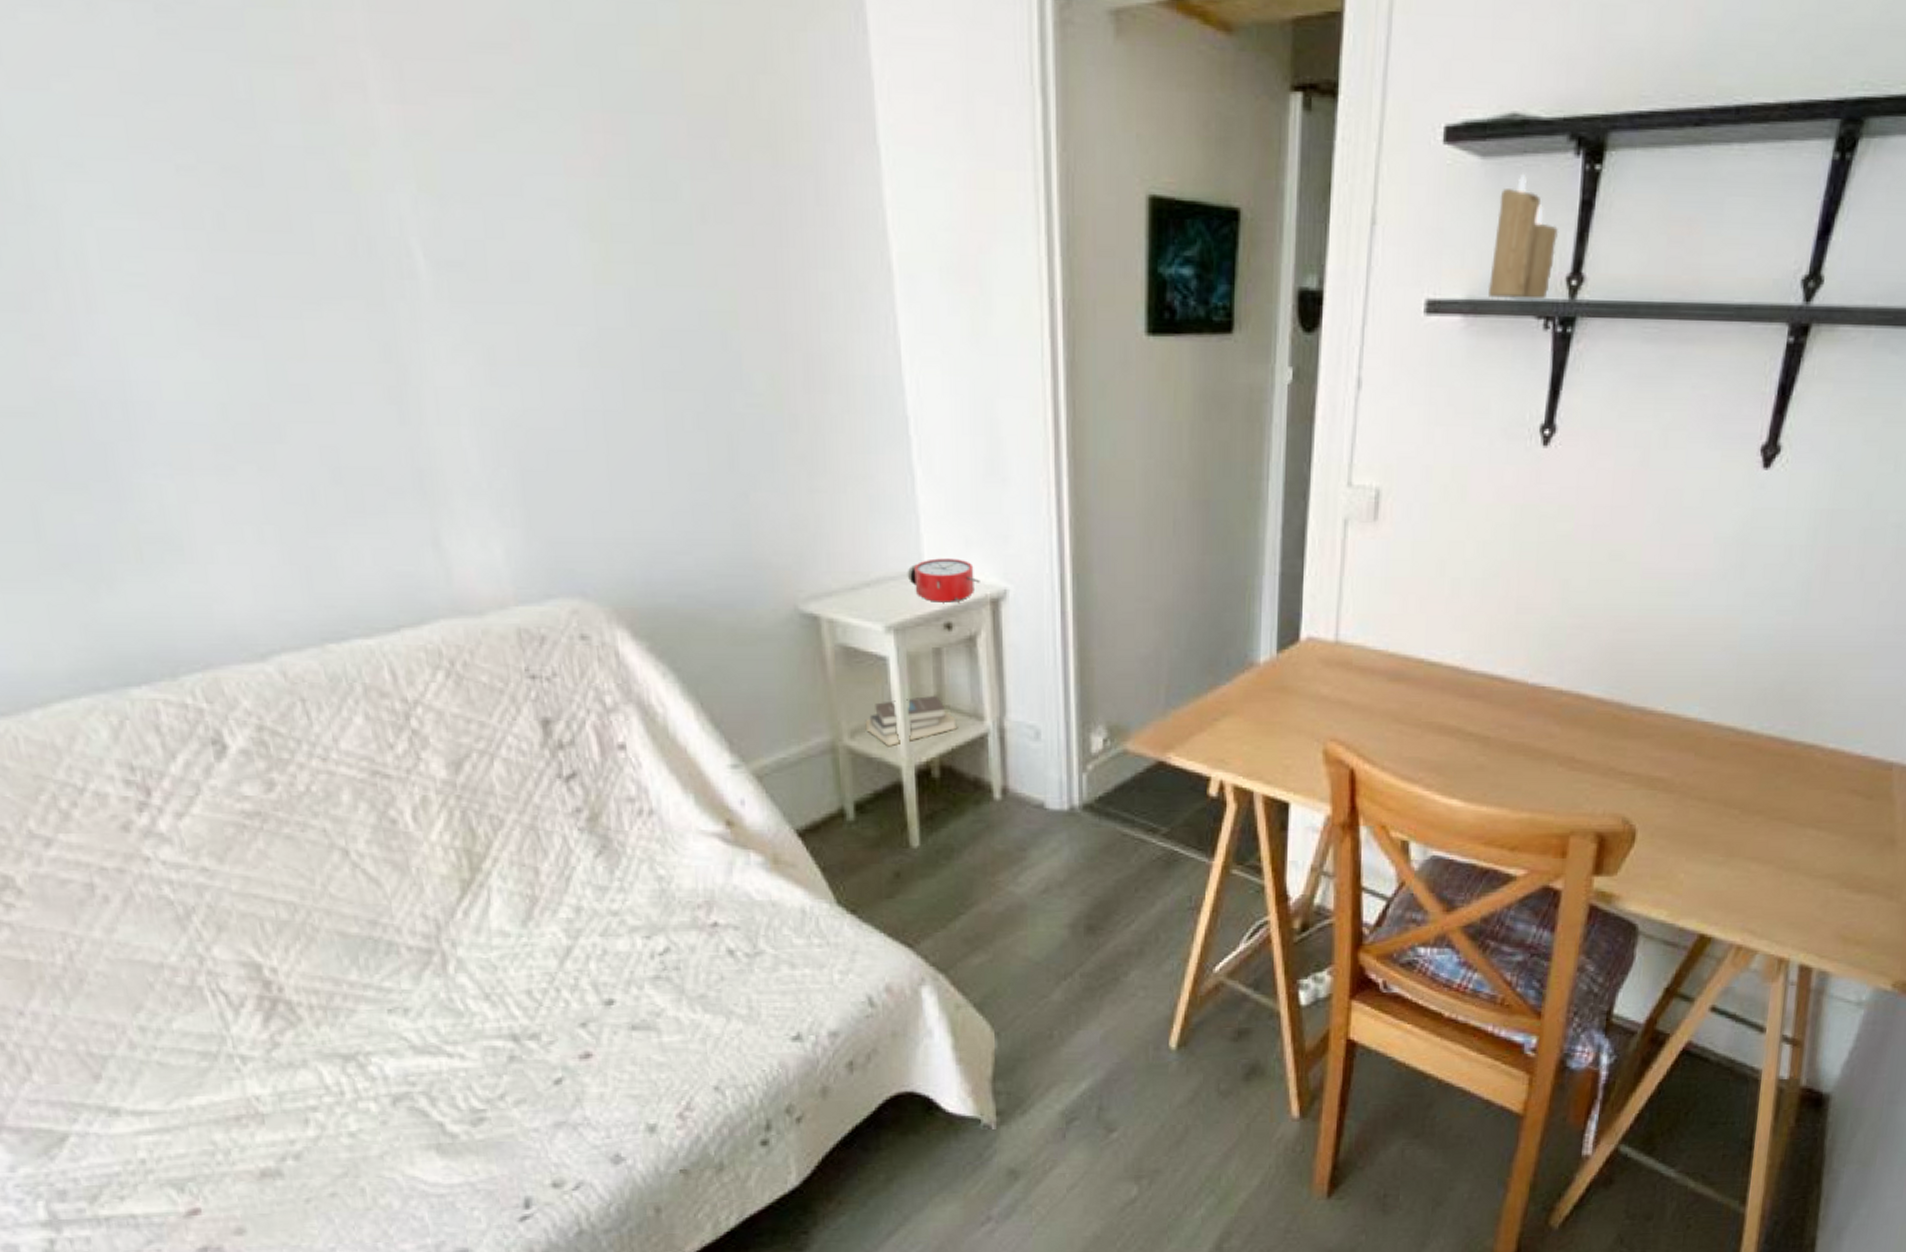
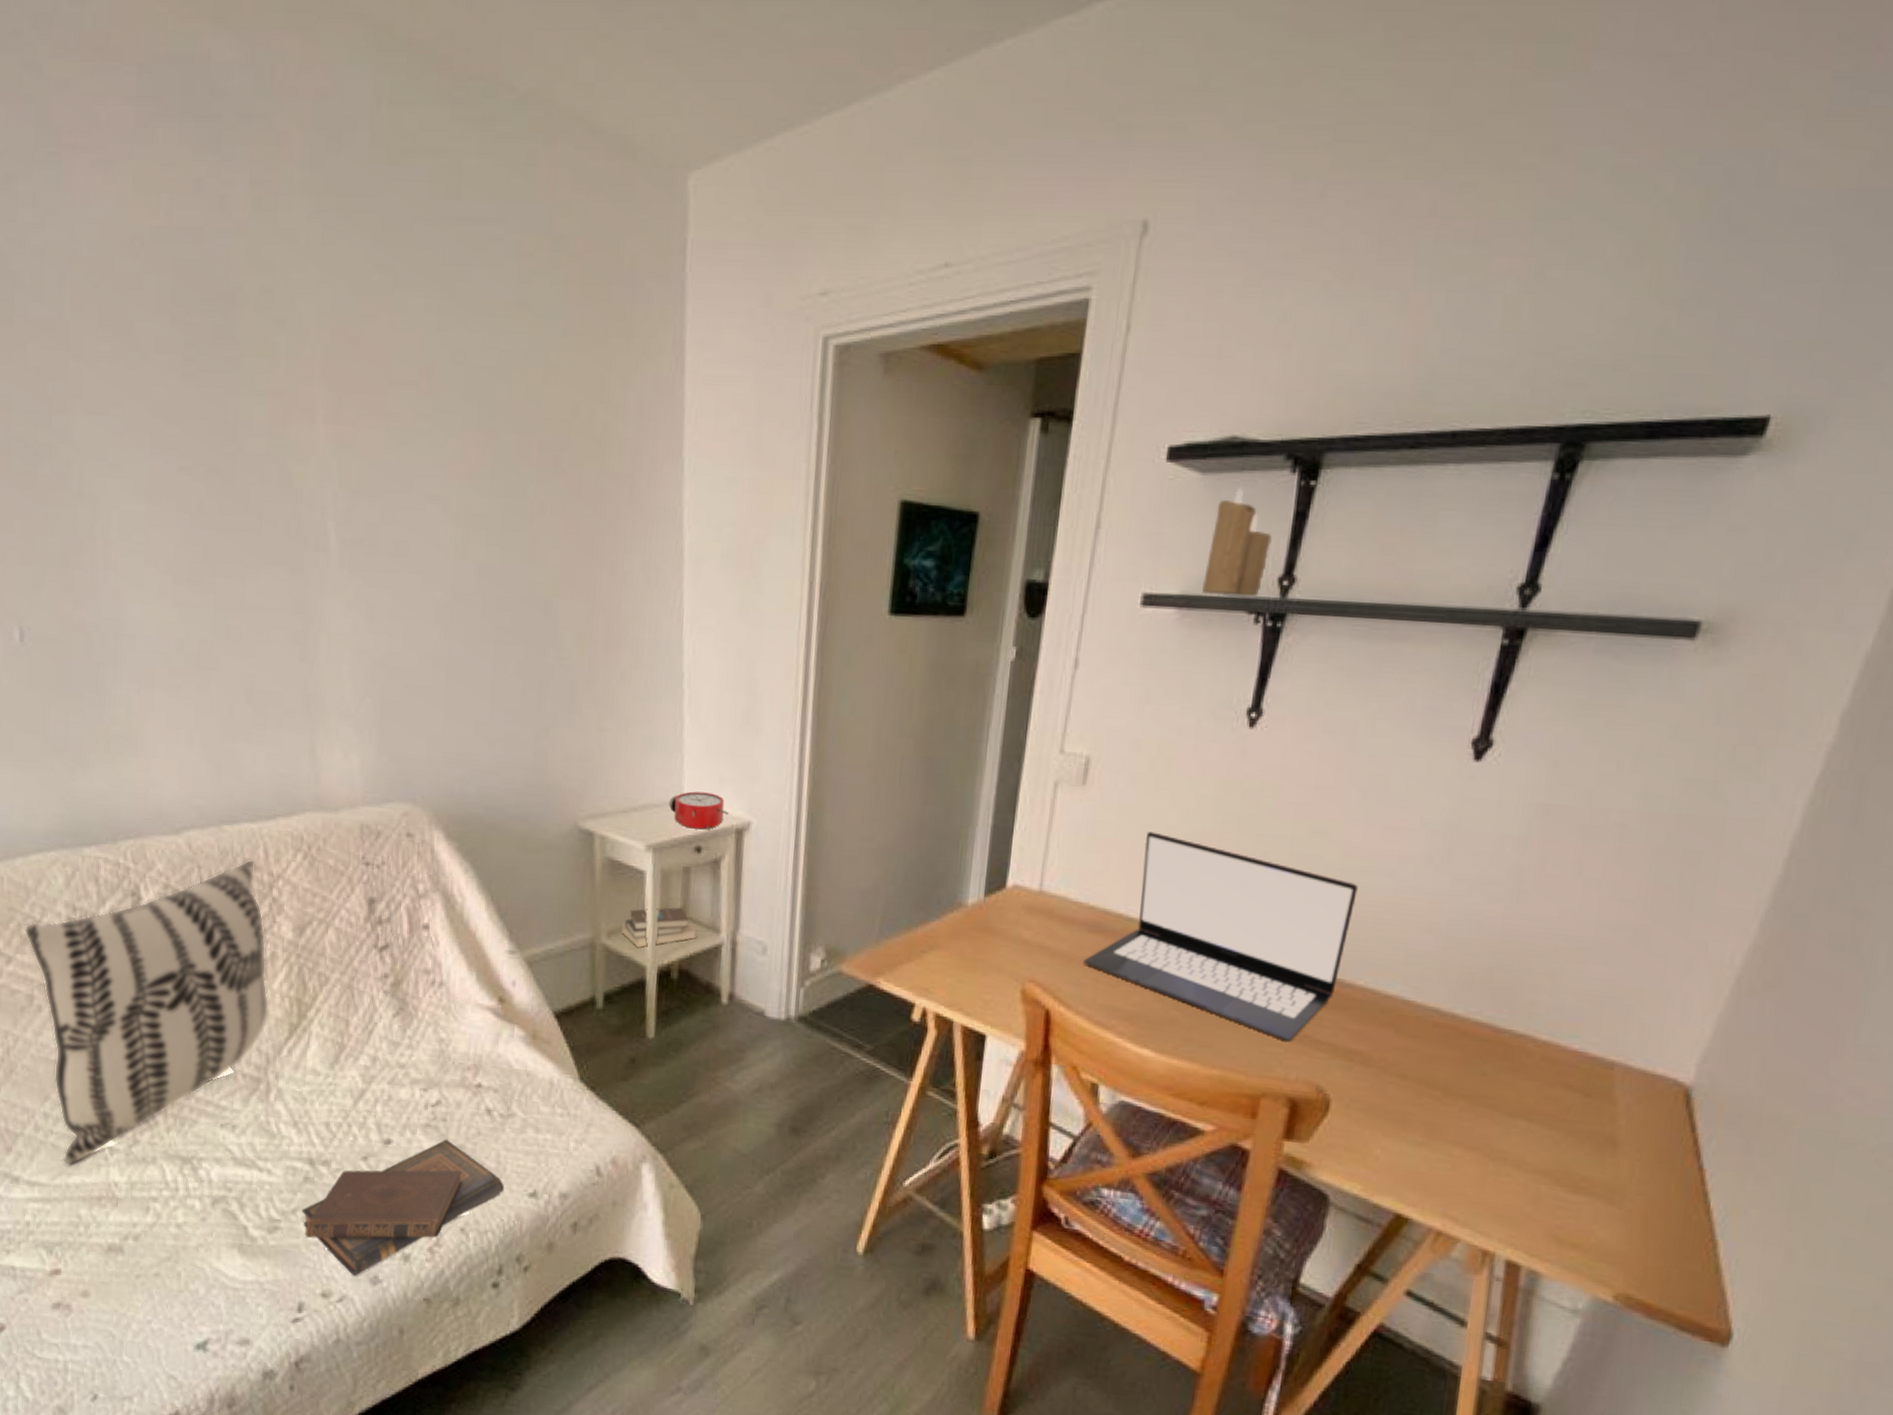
pillow: none [63,684,430,1084] -> present [24,859,269,1165]
diary: none [511,991,762,1158] -> present [301,1139,505,1276]
laptop: none [1386,567,1656,776] -> present [1084,831,1358,1041]

